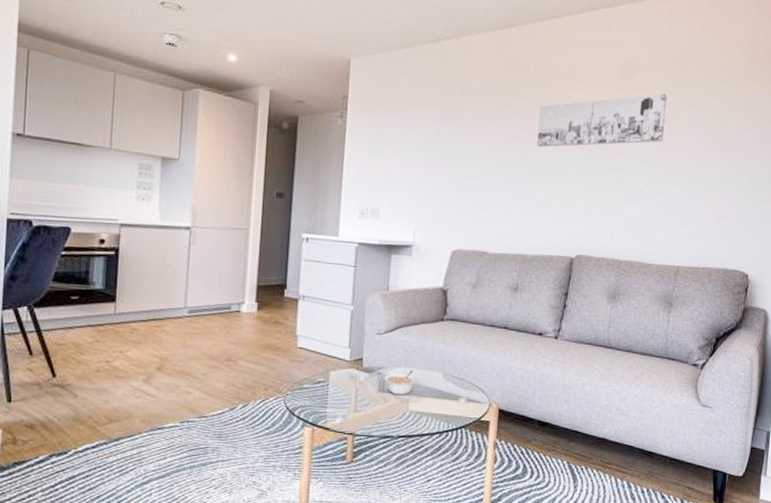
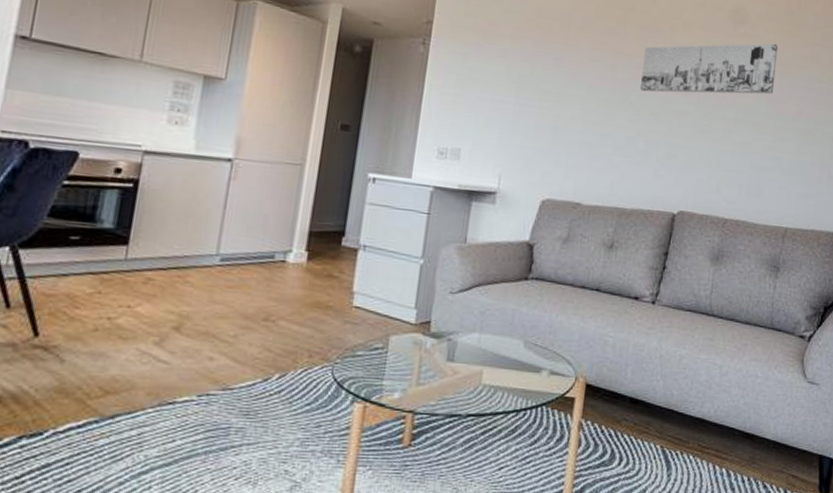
legume: present [384,370,417,395] -> none [454,336,493,366]

